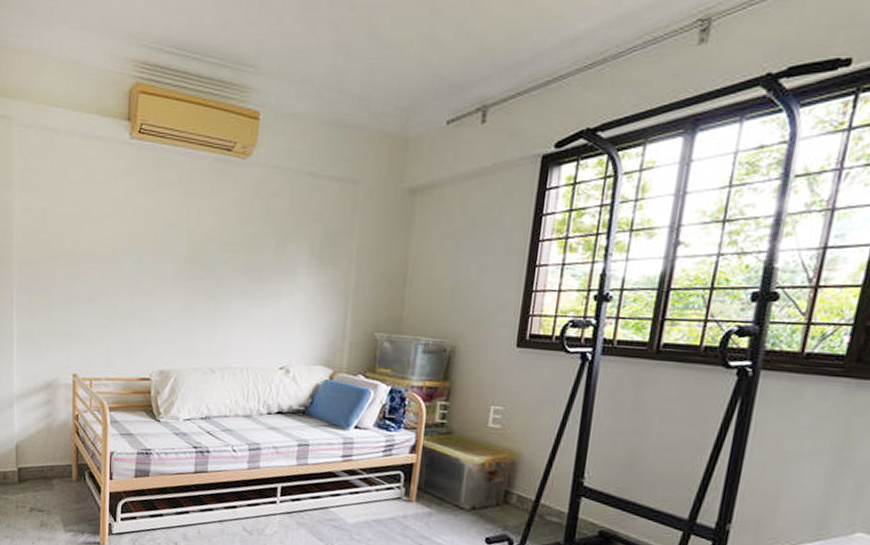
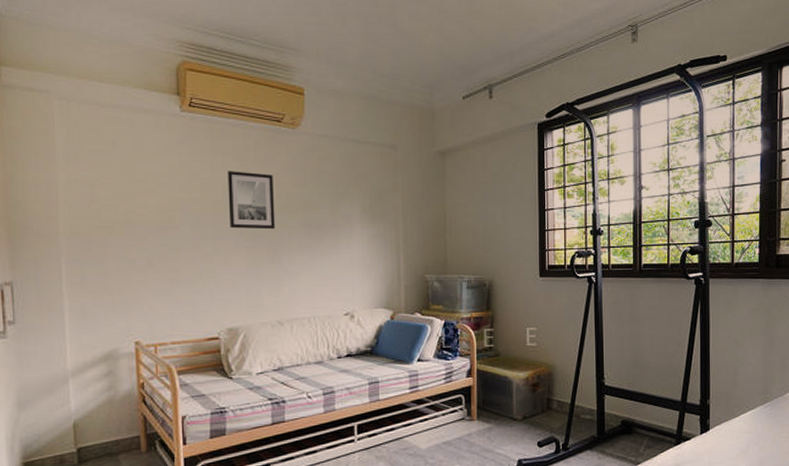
wall art: none [169,204,218,270] -> present [228,171,275,230]

